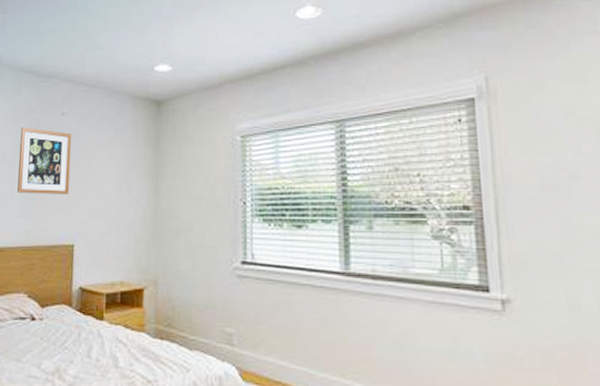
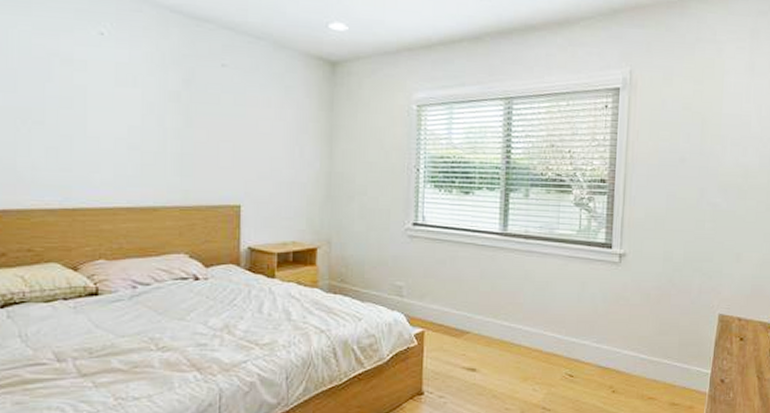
wall art: present [17,127,72,194] -> none [170,76,235,153]

